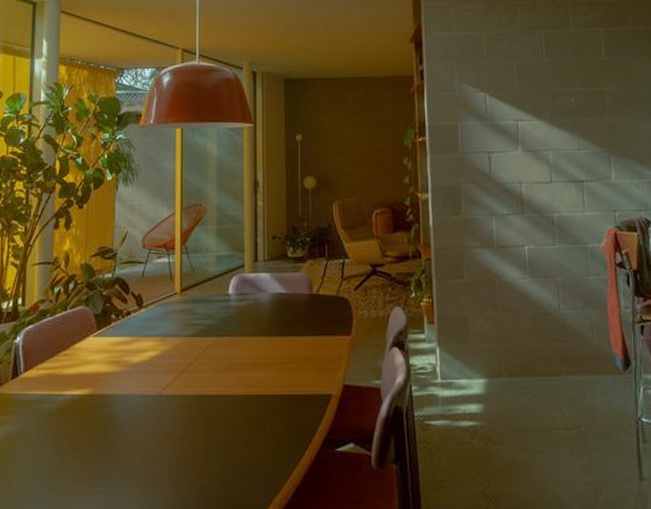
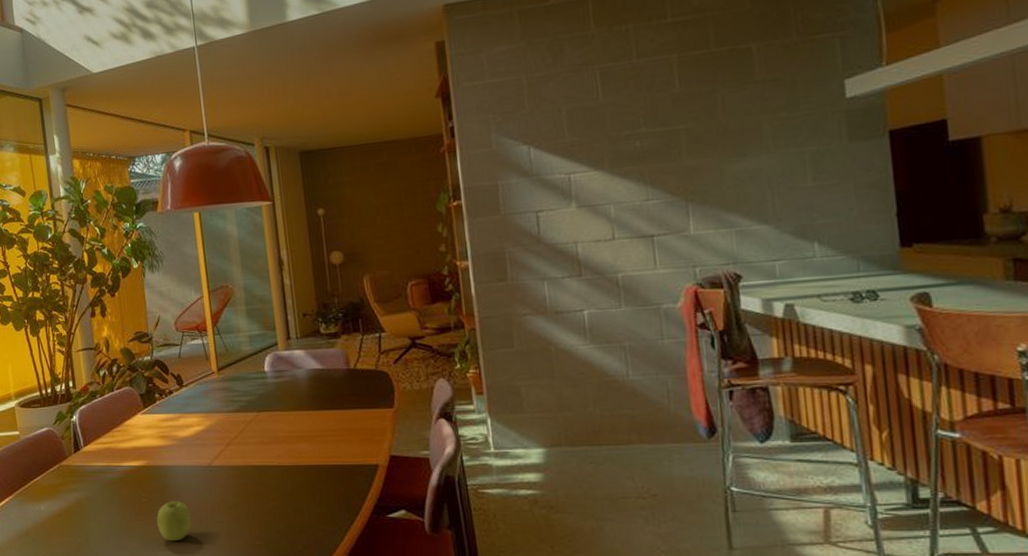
fruit: none [94,435,133,483] -> present [156,501,192,542]

